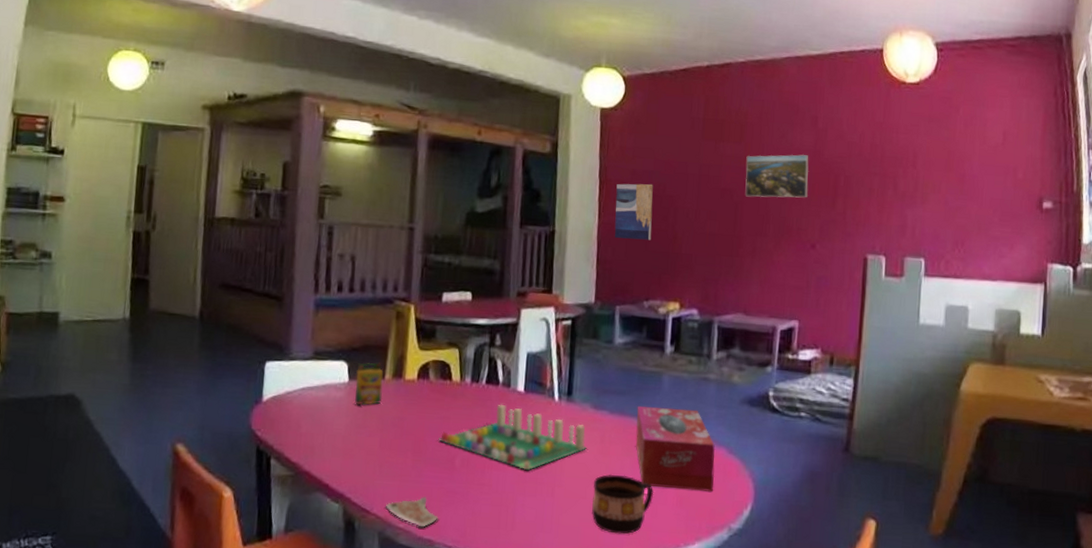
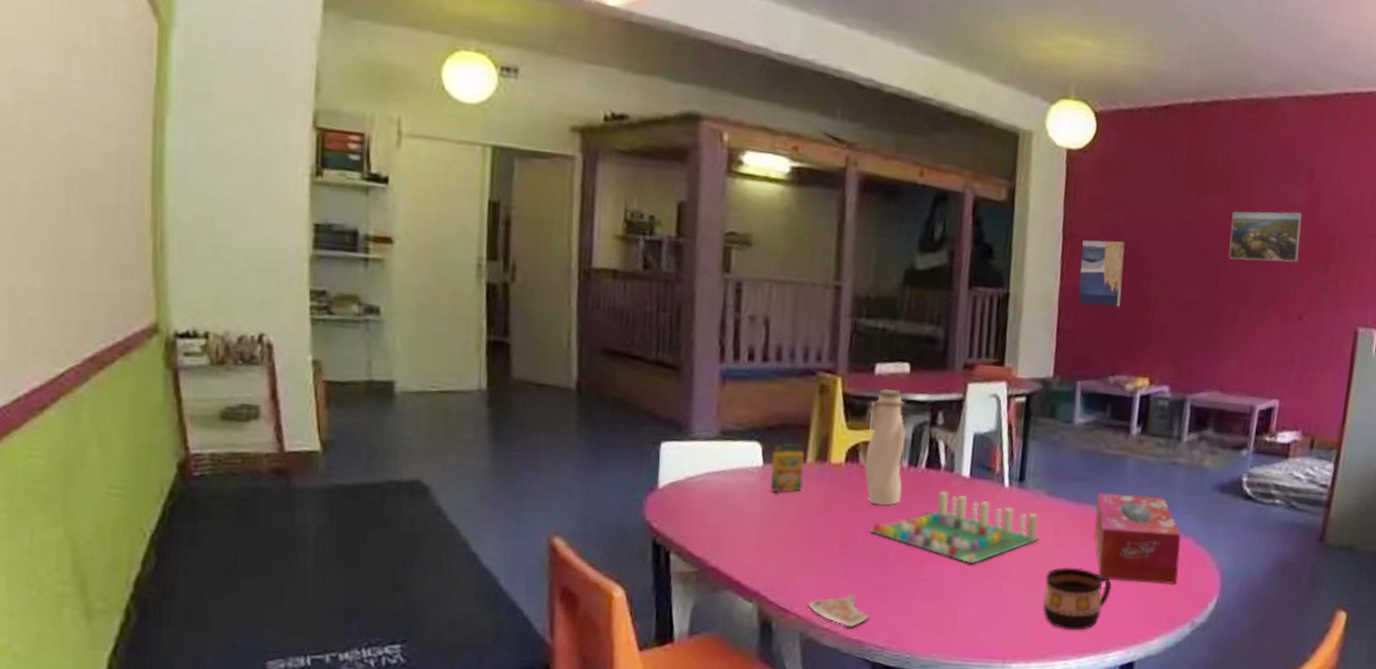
water bottle: none [434,314,468,418] -> present [865,389,905,506]

